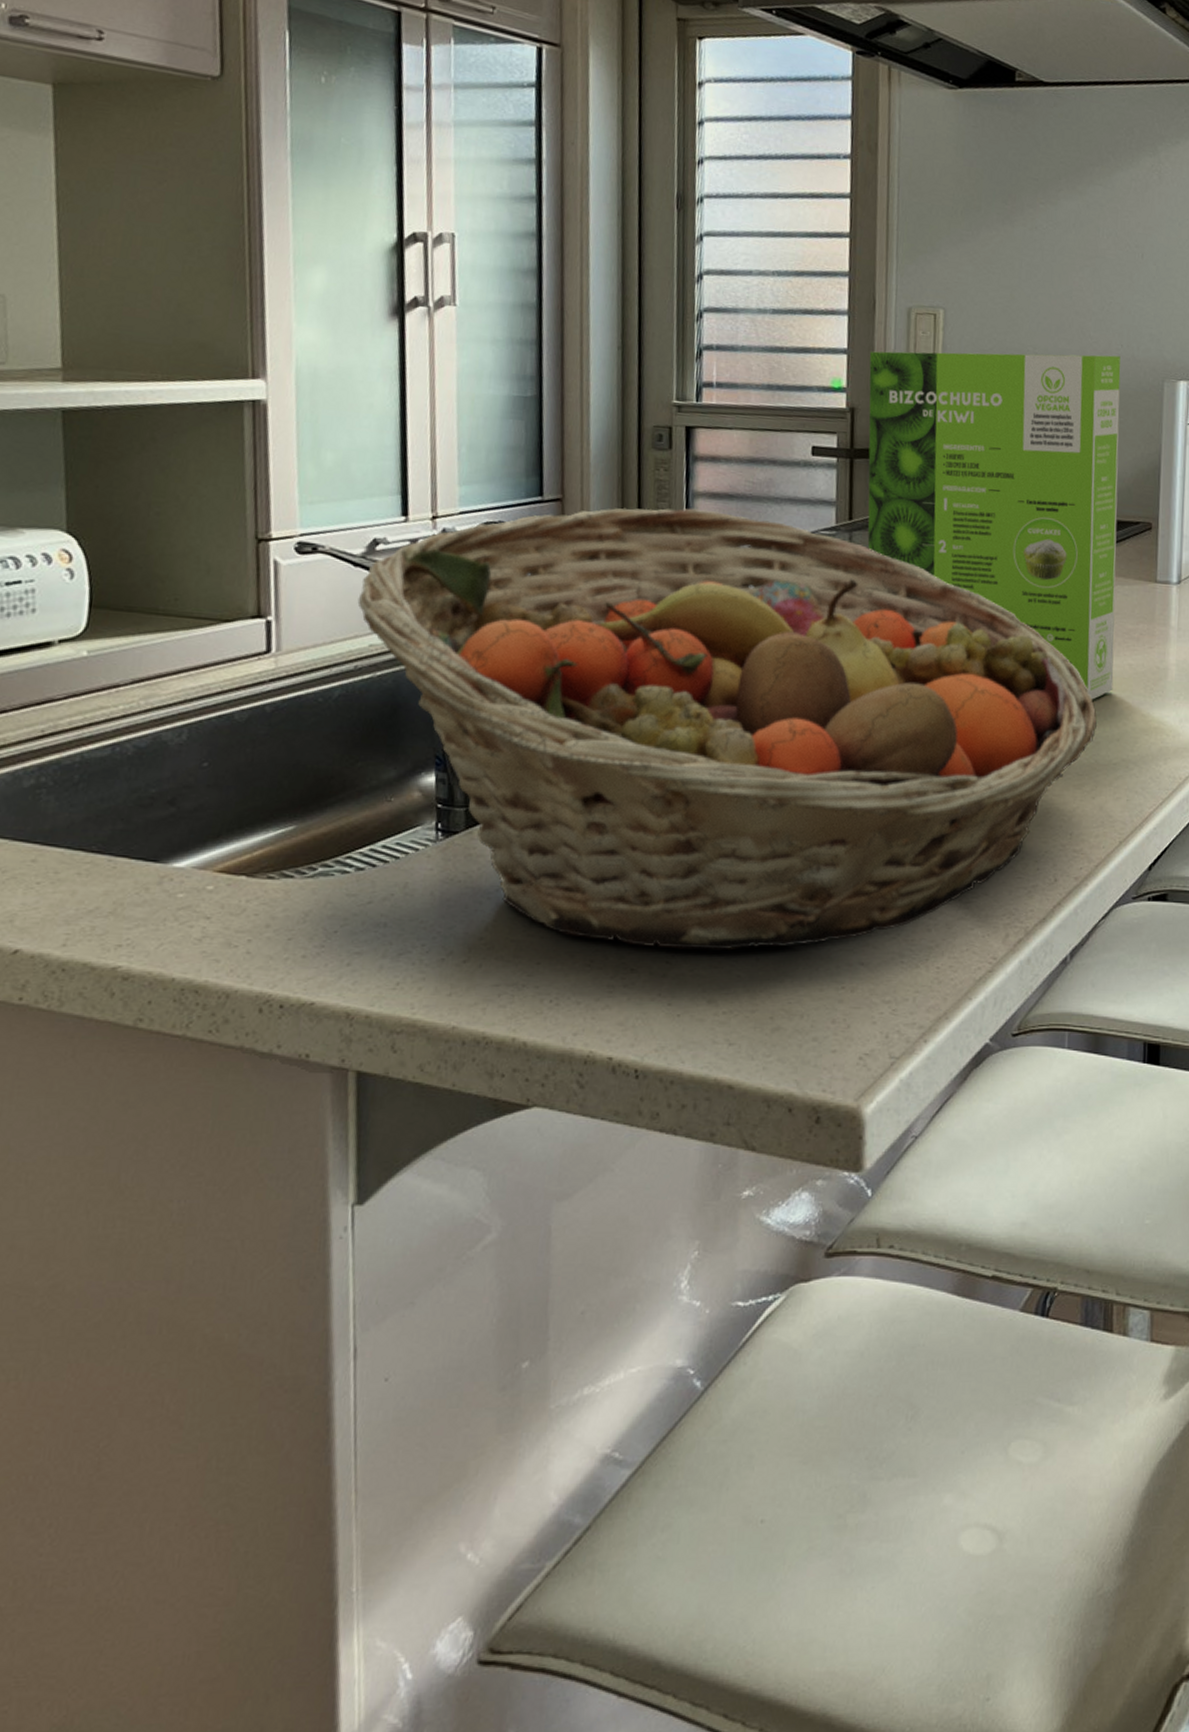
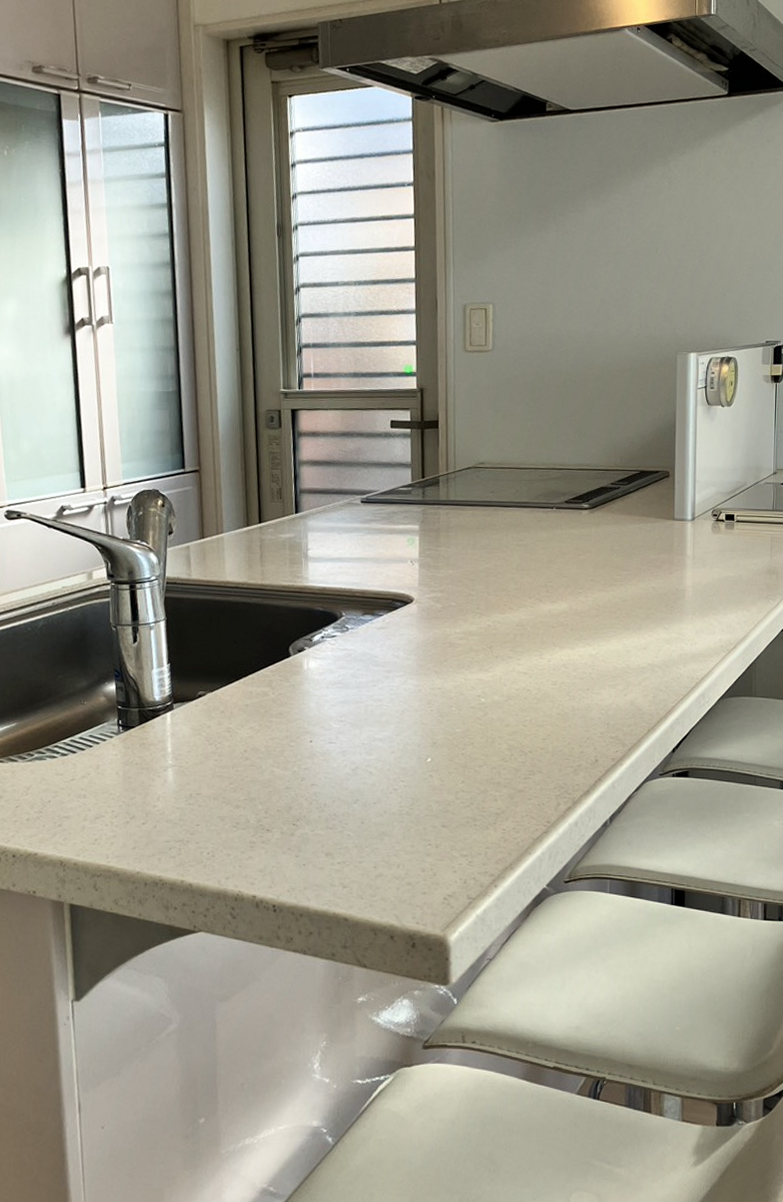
fruit basket: present [357,507,1098,951] -> none [52,473,628,816]
cake mix box: present [867,351,1121,700] -> none [434,334,640,617]

